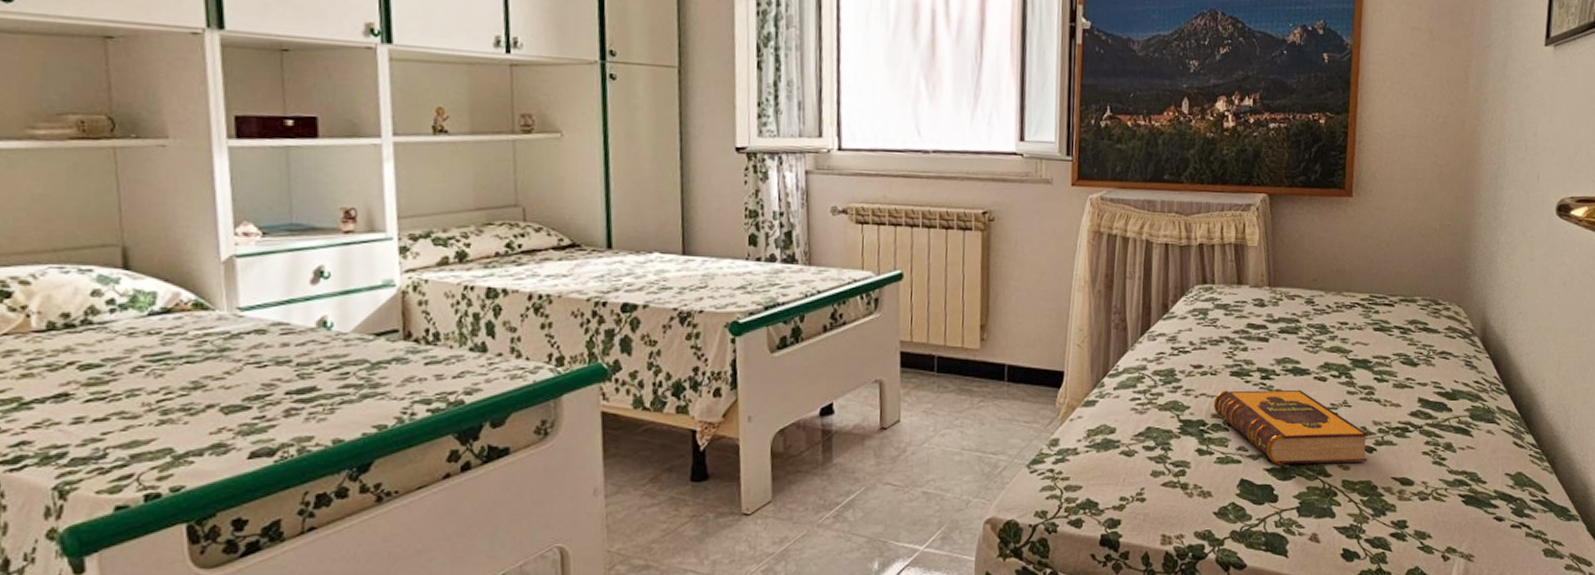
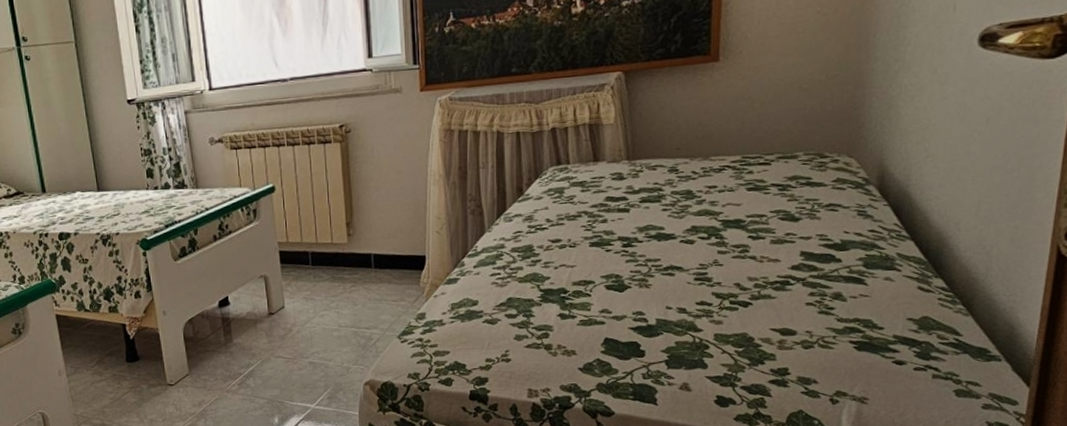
hardback book: present [1213,389,1369,466] -> none [574,253,743,324]

